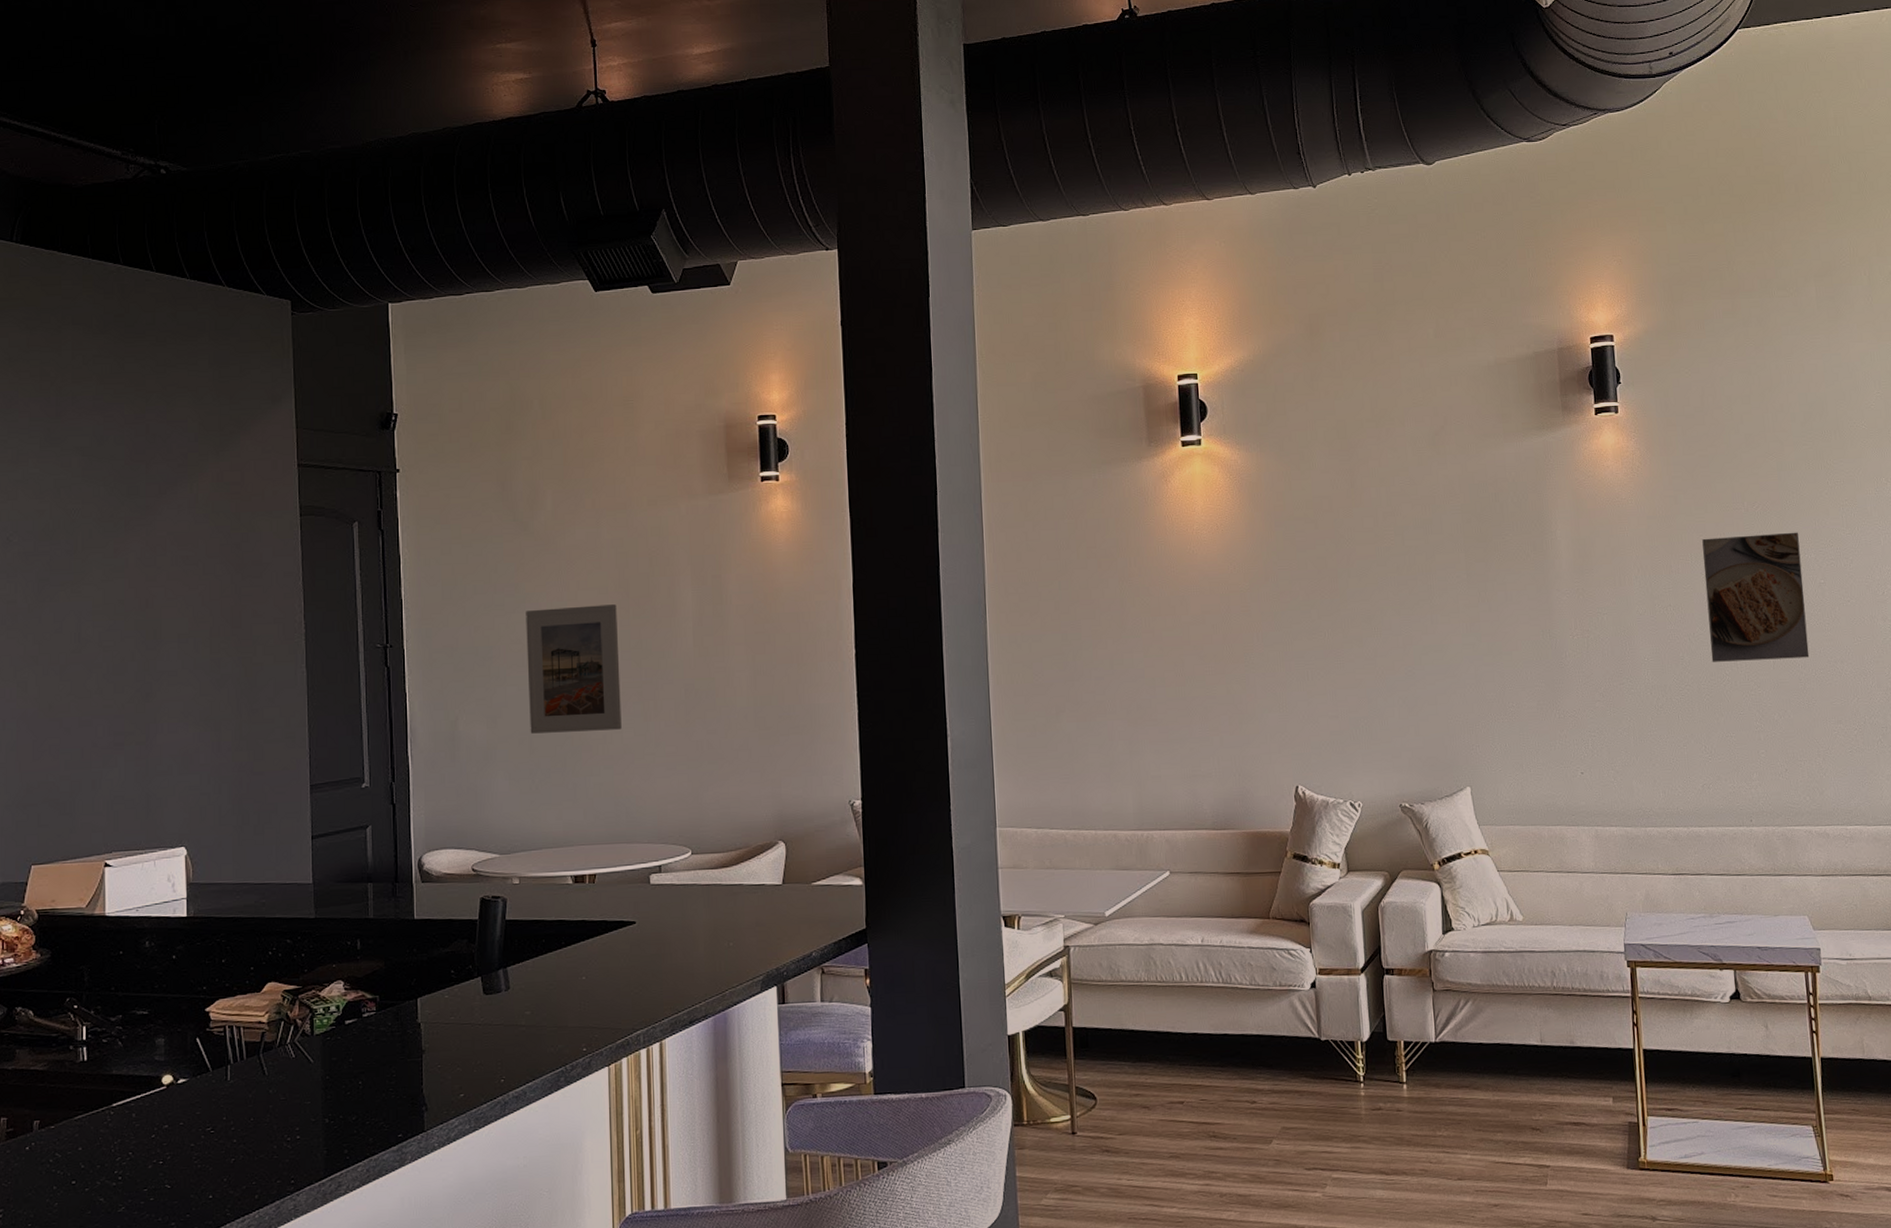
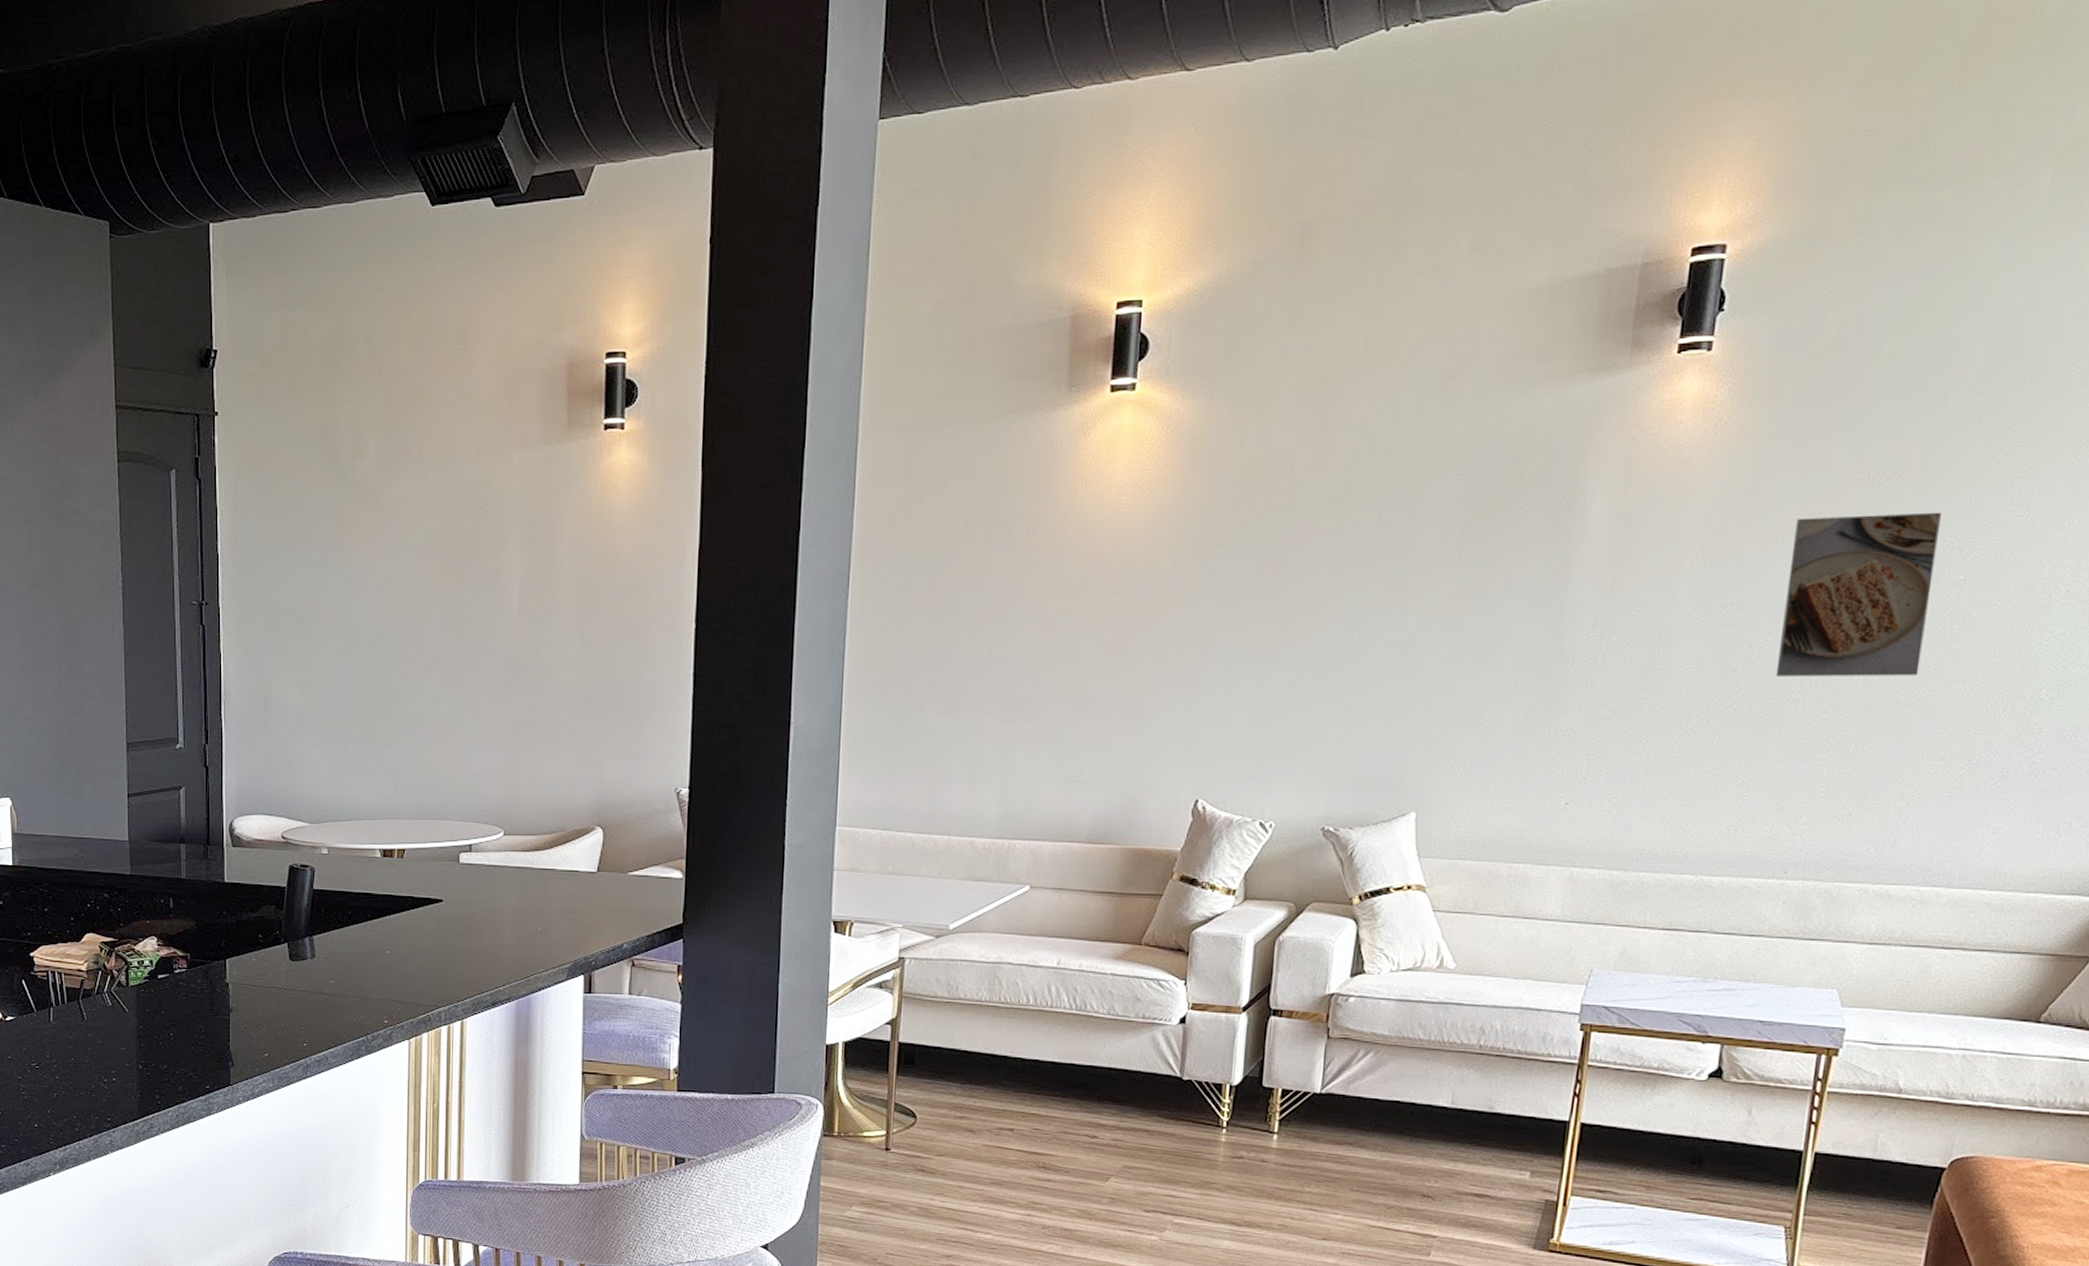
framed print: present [526,604,622,734] -> none [343,566,439,701]

